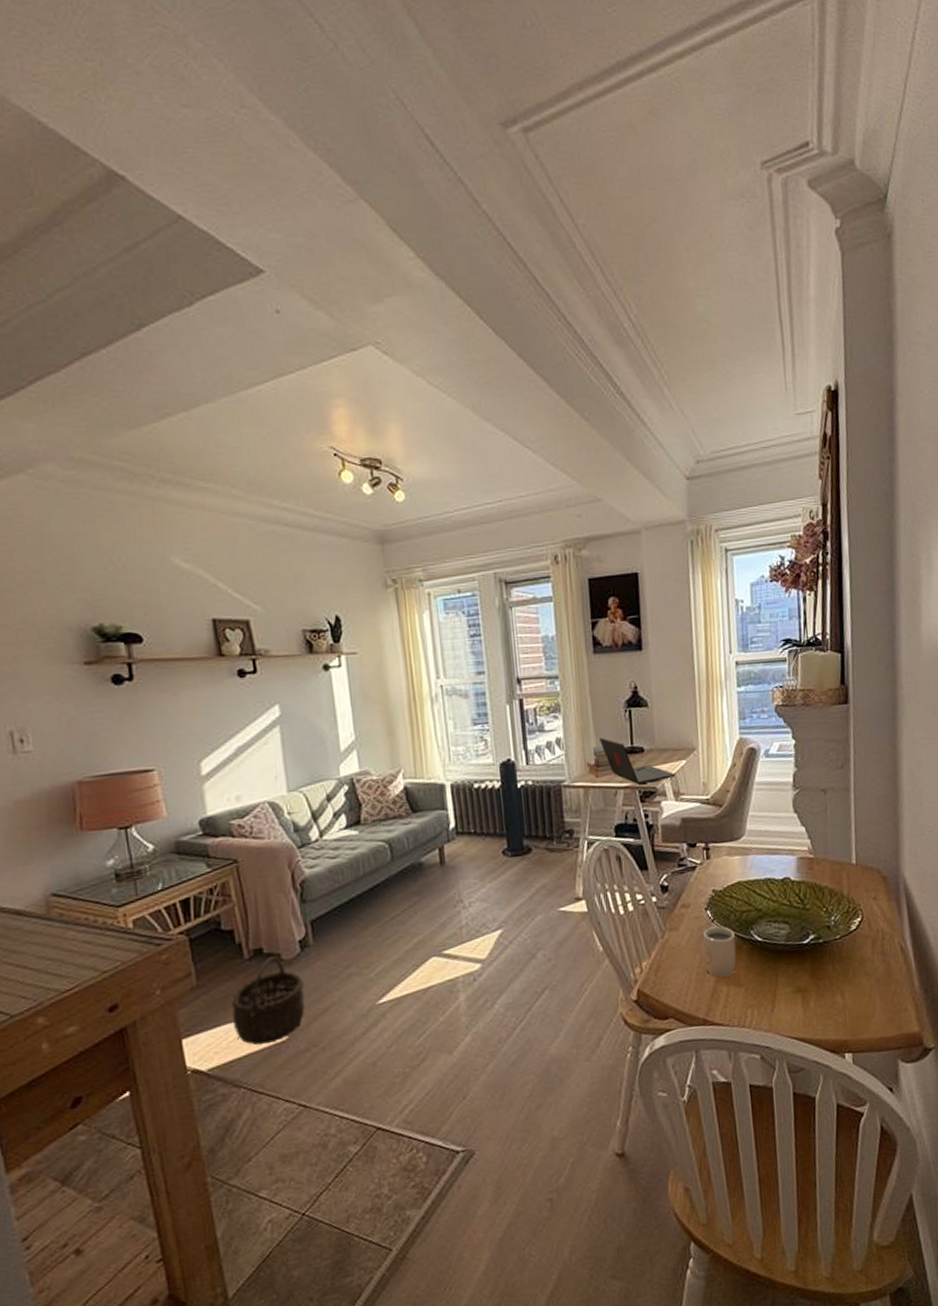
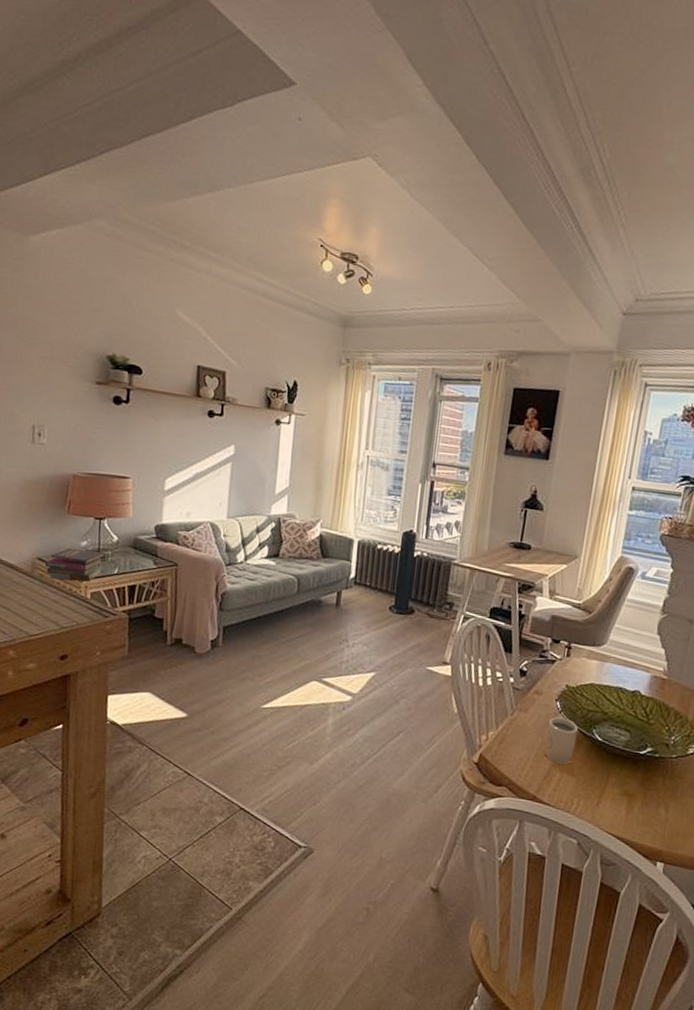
books: none [62,868,141,916] -> present [44,547,105,582]
wicker basket: present [231,956,305,1045] -> none [148,647,209,717]
books: present [586,746,616,778] -> none [477,536,502,564]
laptop: present [598,737,677,785] -> none [492,529,556,578]

